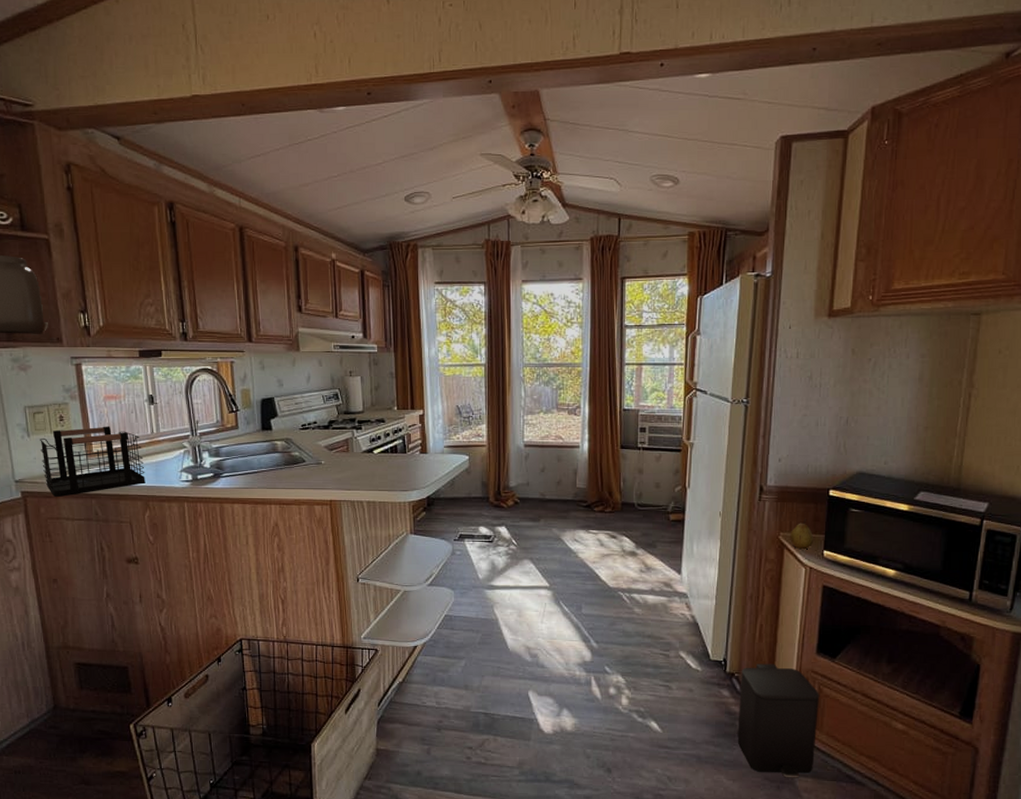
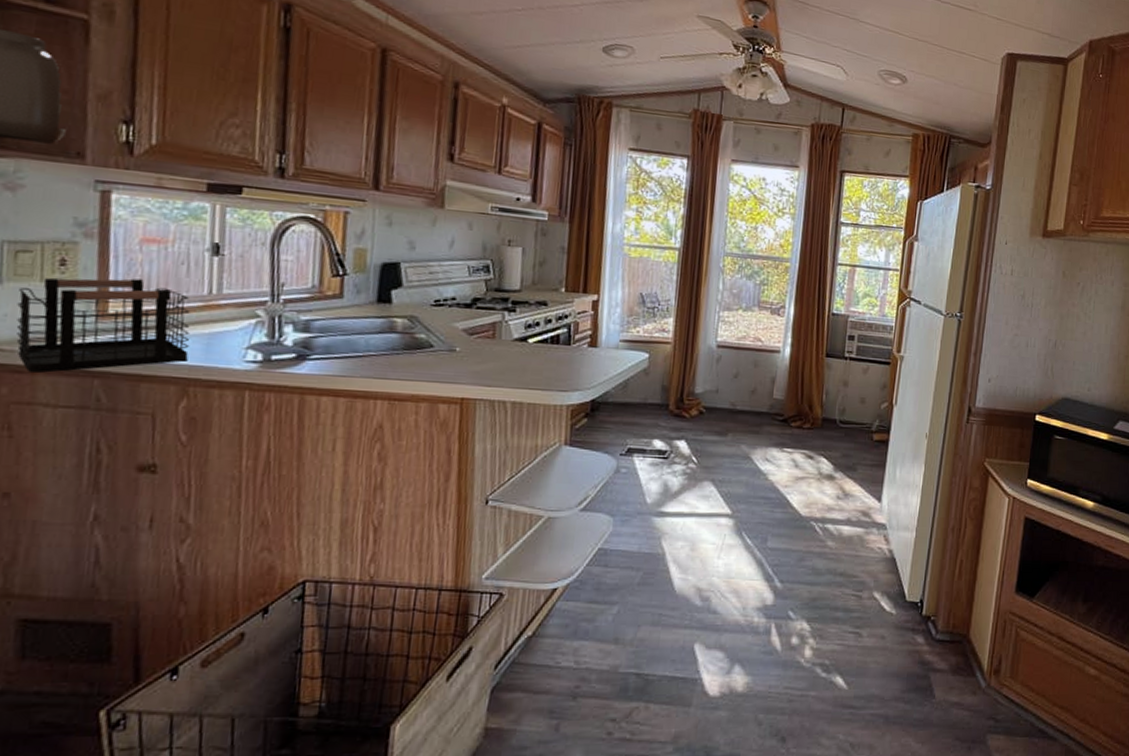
pedal bin: present [737,663,820,778] -> none [929,604,1017,737]
fruit: present [790,519,814,550] -> none [995,445,1019,478]

